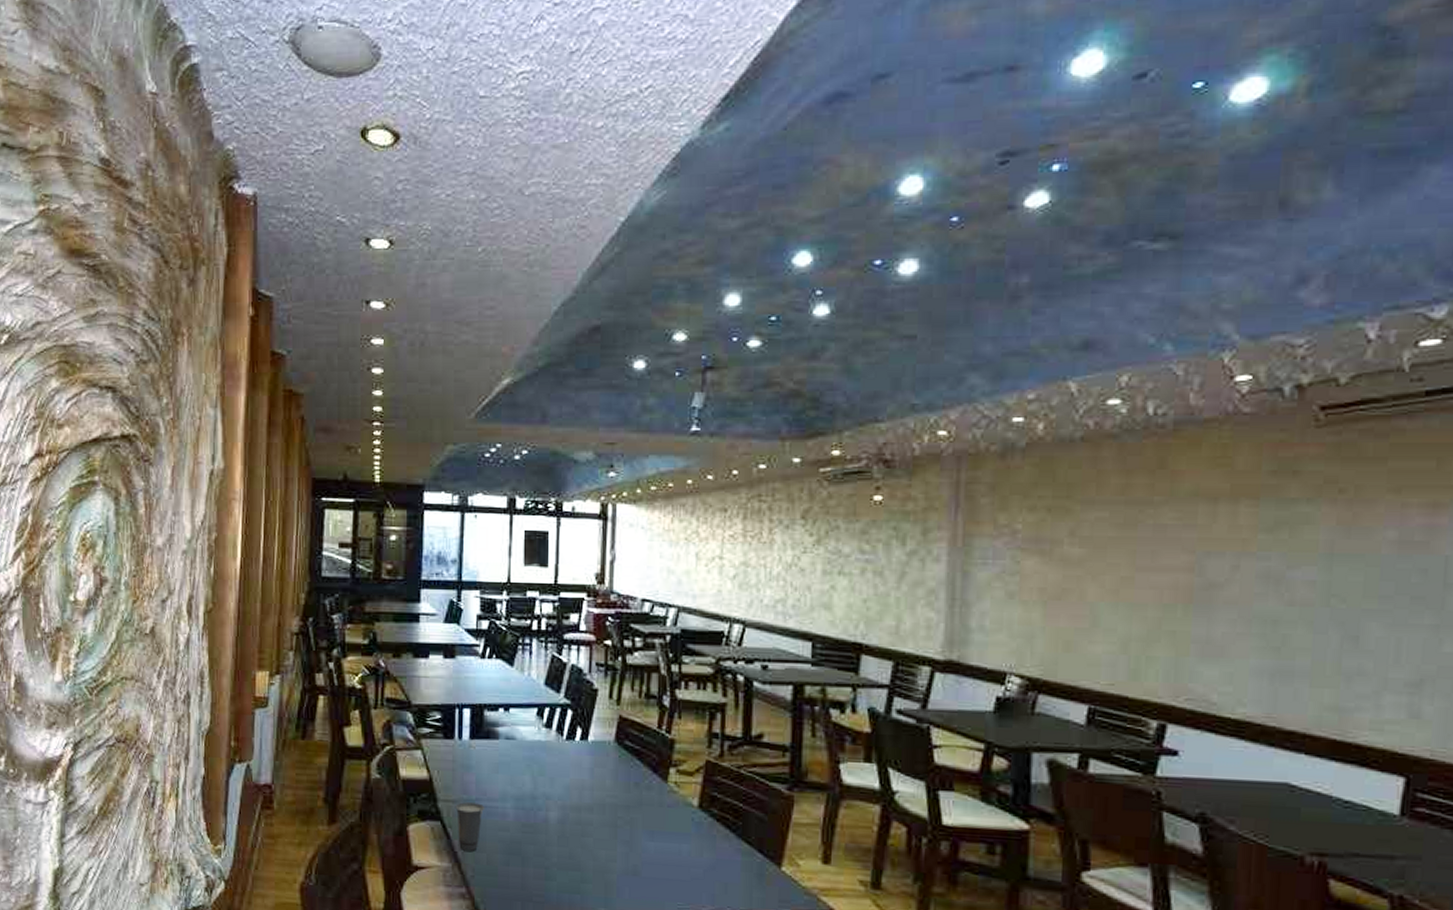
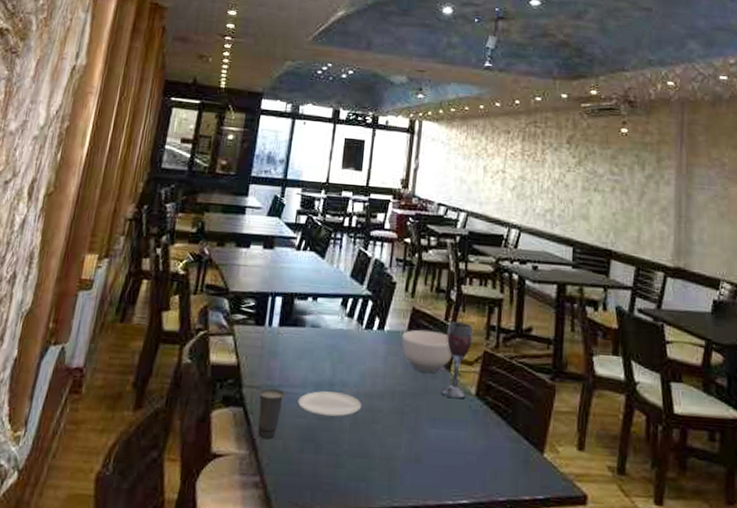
plate: none [498,804,569,830] -> present [298,391,362,417]
bowl: none [608,739,668,784] -> present [401,329,452,373]
cup: none [658,729,692,811] -> present [441,321,473,399]

